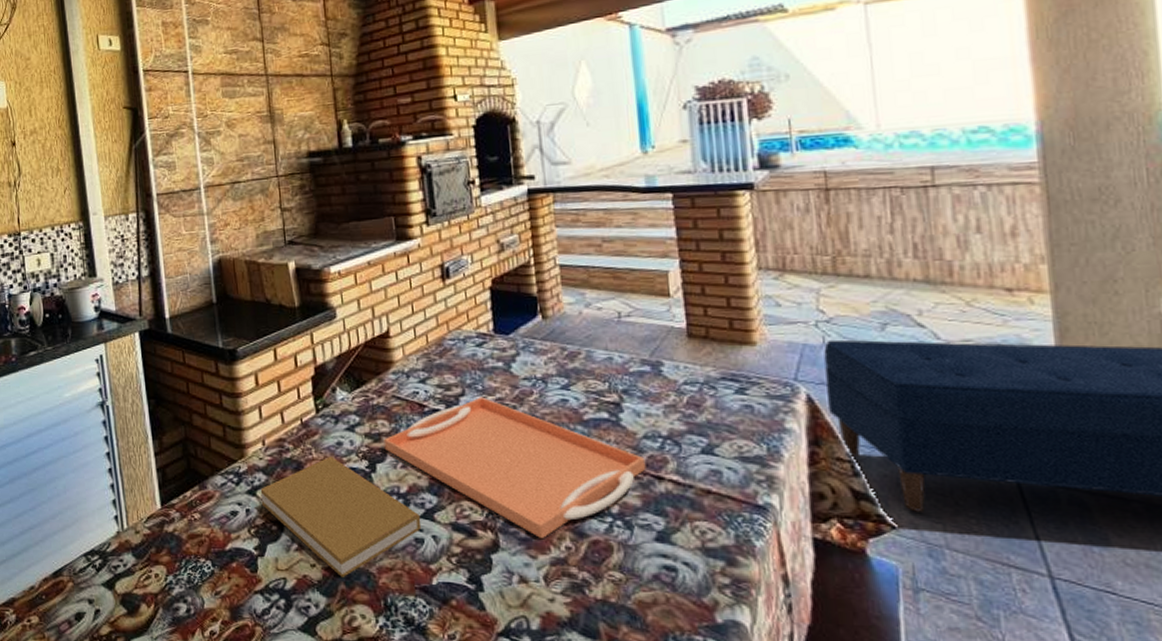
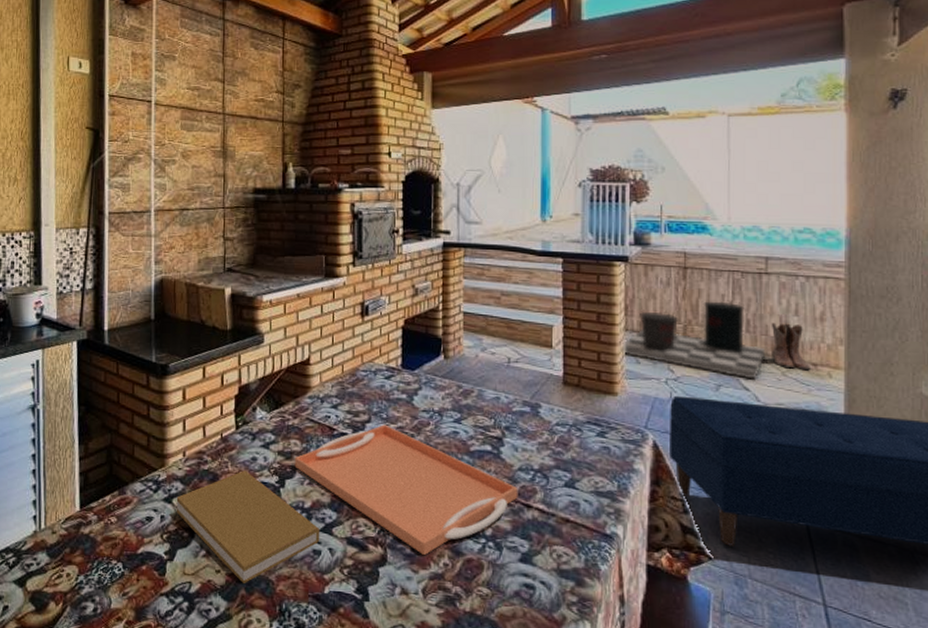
waste bin: none [756,224,943,314] -> present [622,301,766,380]
boots: none [945,243,1003,297] -> present [771,322,810,370]

